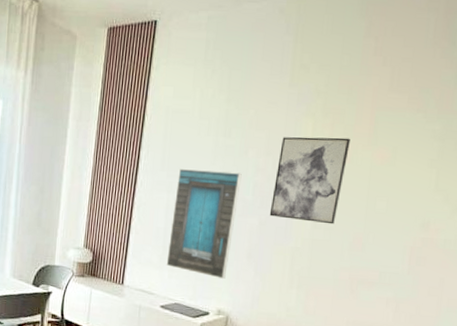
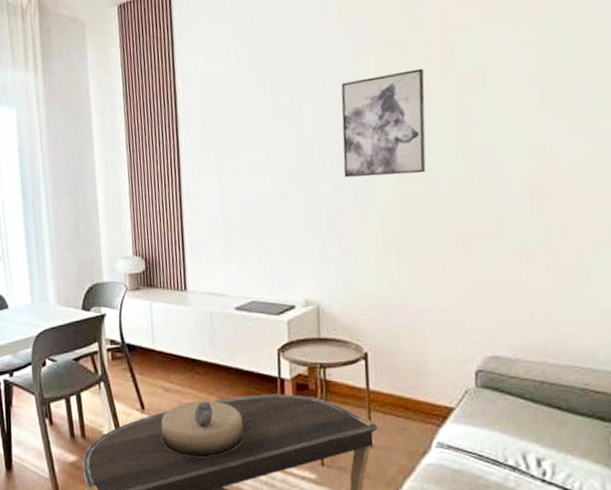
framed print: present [166,169,242,279] -> none [226,134,306,263]

